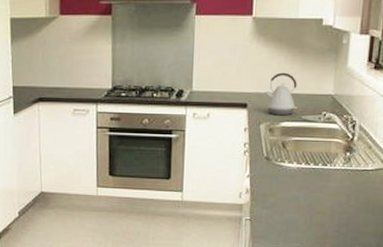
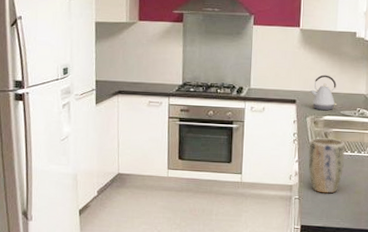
plant pot: none [262,147,307,214] -> present [308,137,345,194]

